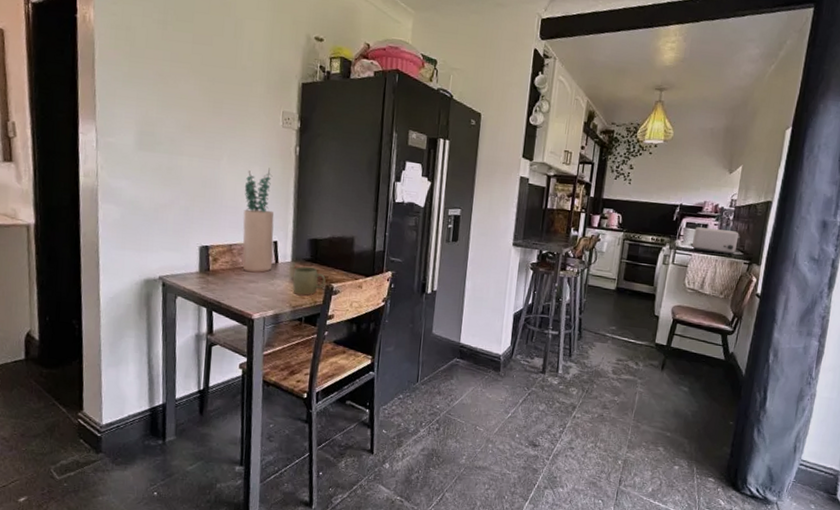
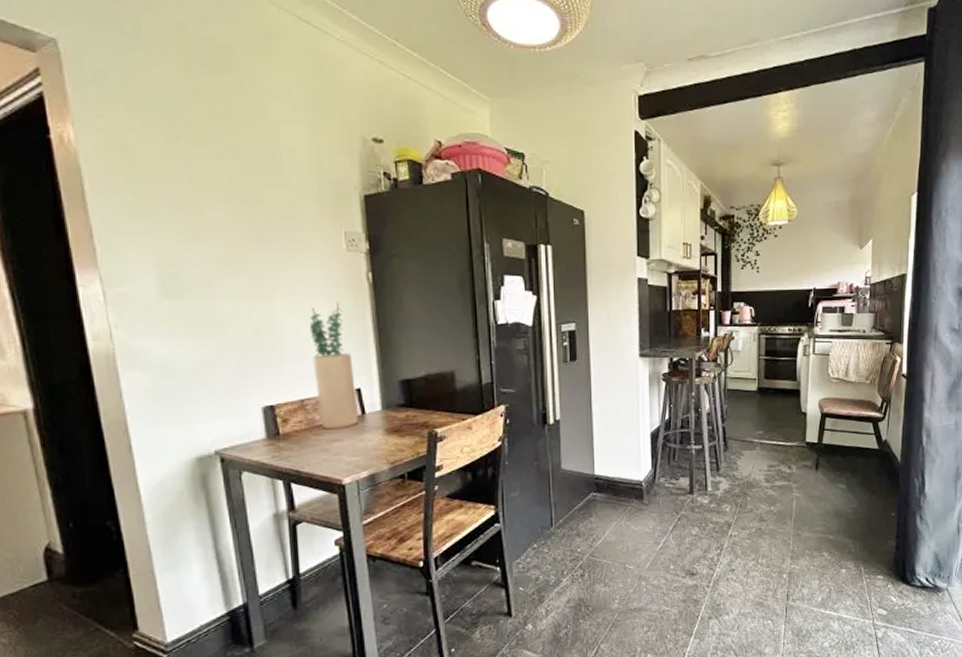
mug: present [292,266,326,296] -> none [385,412,427,448]
toaster: present [691,227,740,255] -> none [830,310,879,337]

